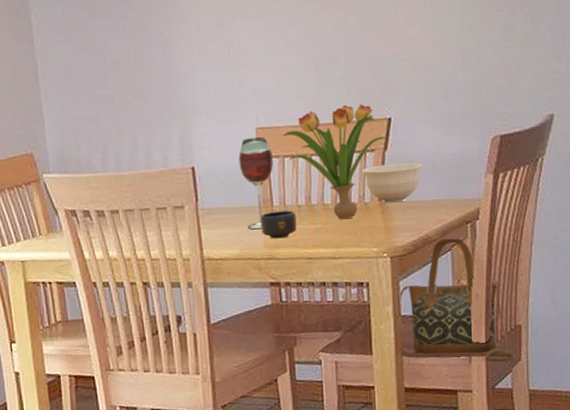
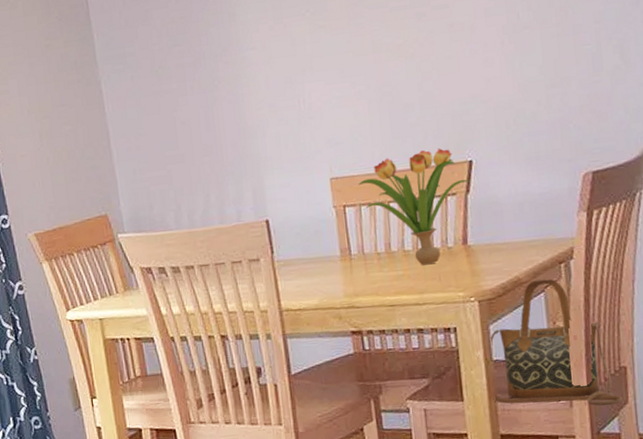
wineglass: present [238,136,274,230] -> none [313,186,351,279]
mug: present [260,210,297,239] -> none [338,258,377,288]
bowl: present [363,162,422,203] -> none [444,204,508,247]

